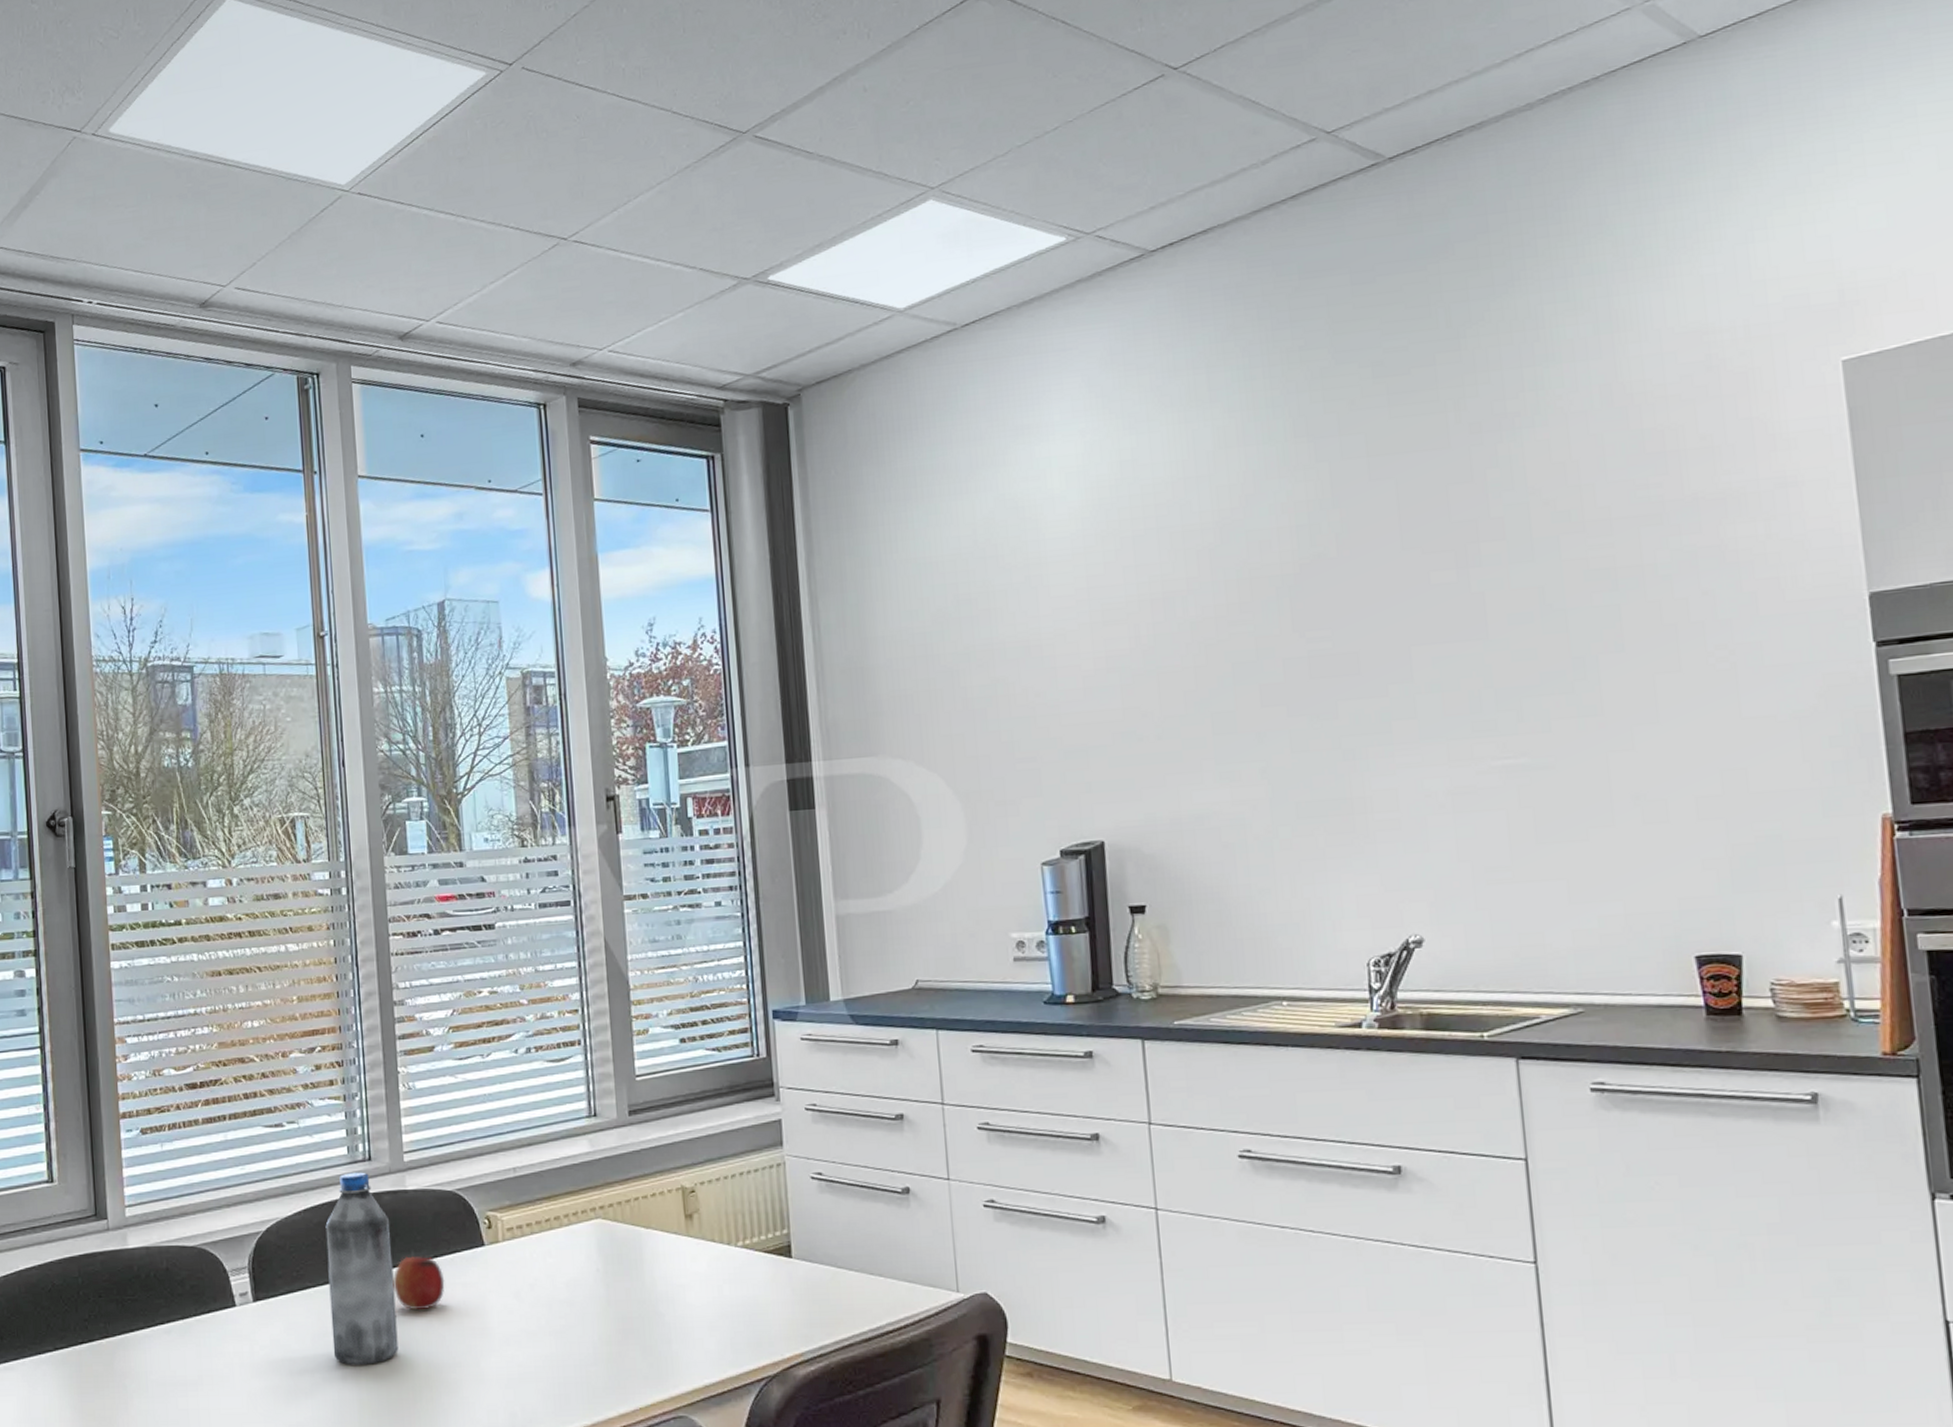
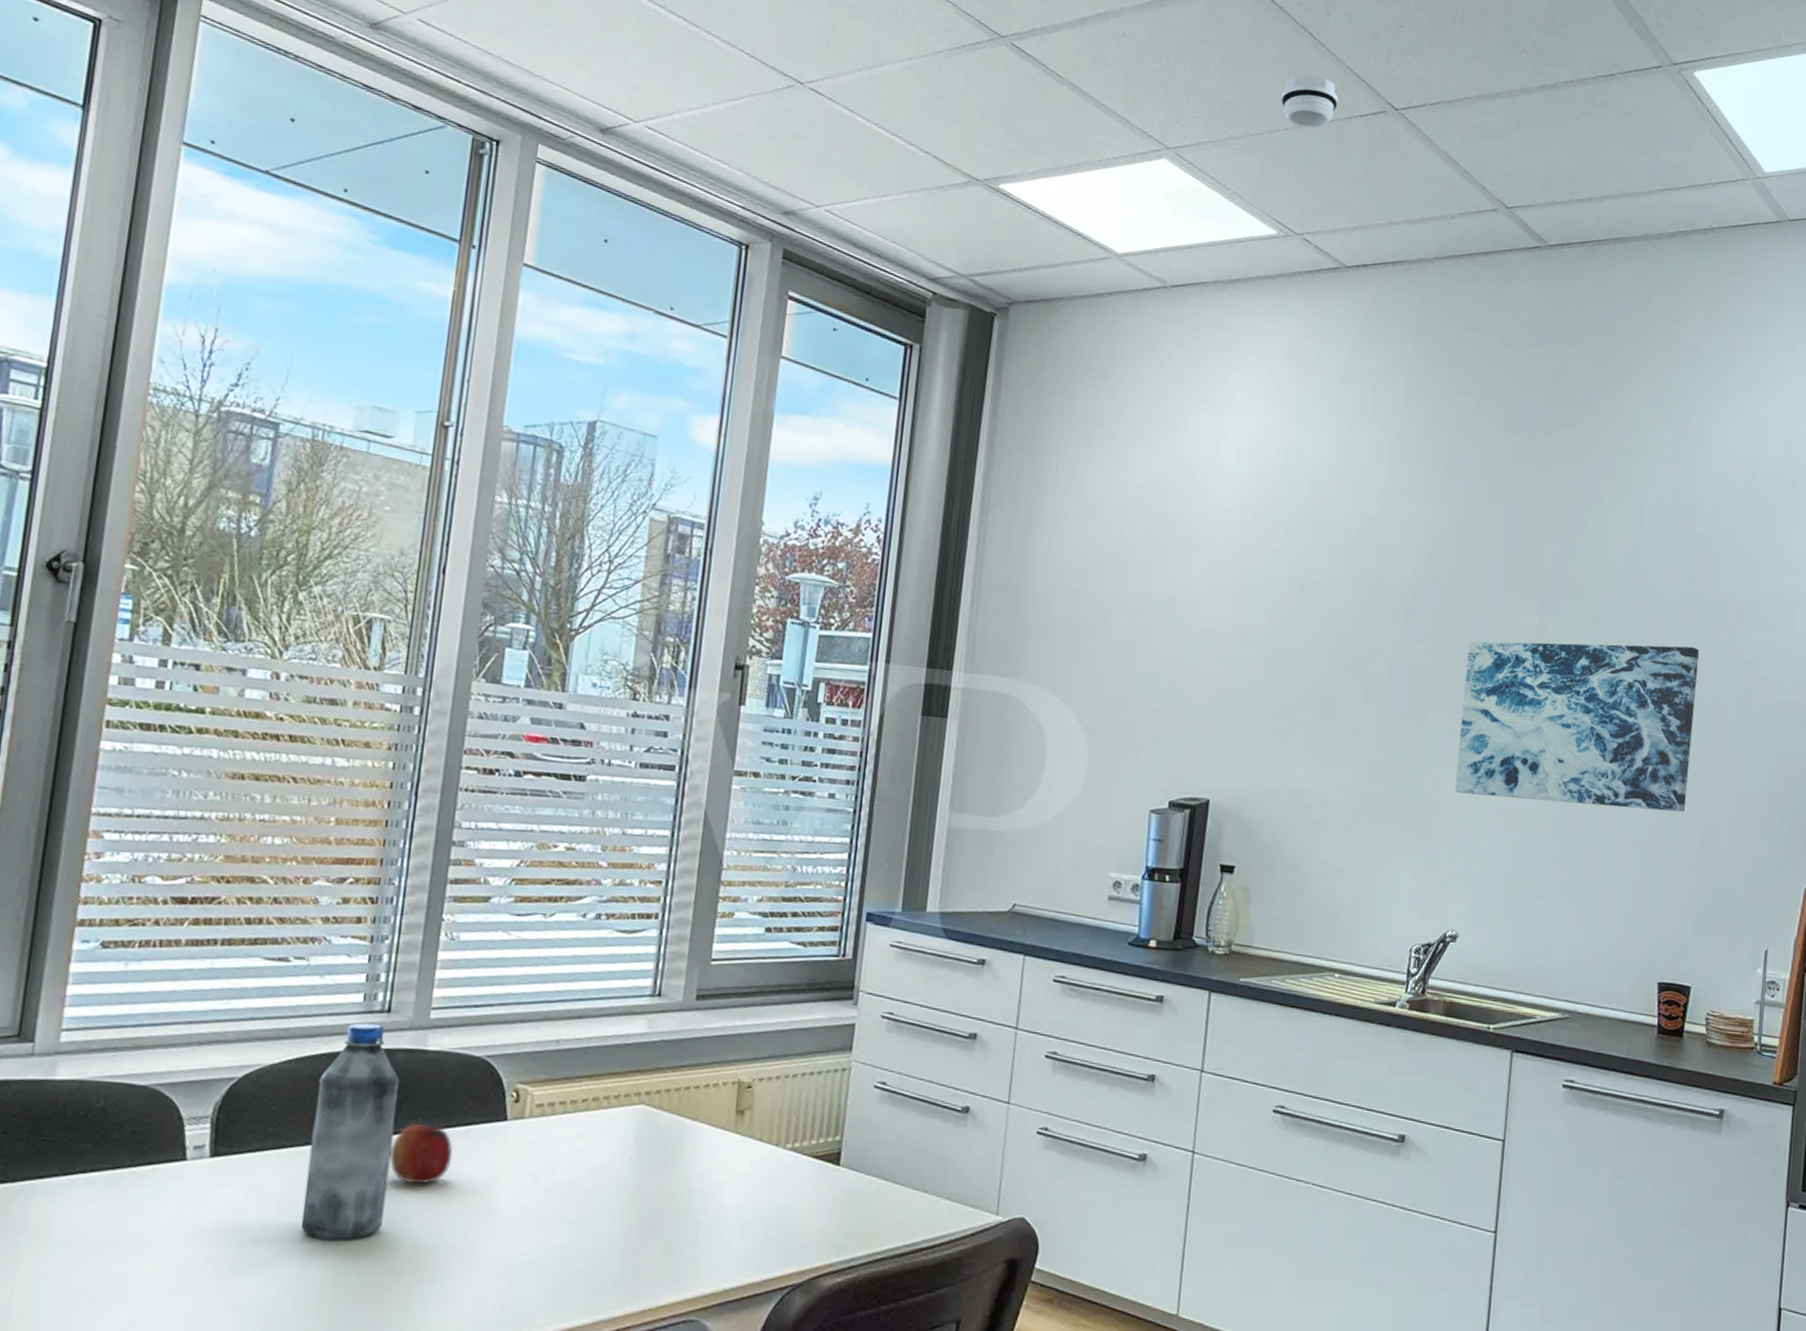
smoke detector: none [1043,61,1108,122] -> present [1281,74,1339,128]
wall art: none [1373,562,1692,784] -> present [1455,641,1700,813]

